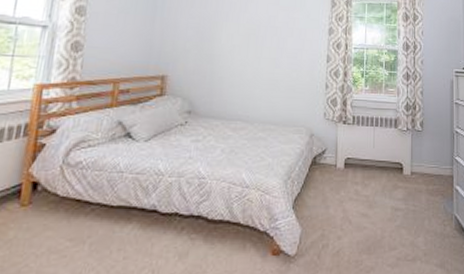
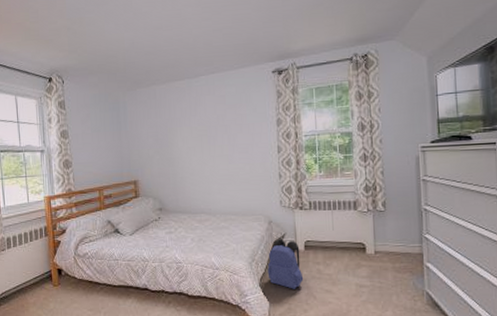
backpack: none [303,155,341,213] -> present [267,239,304,289]

